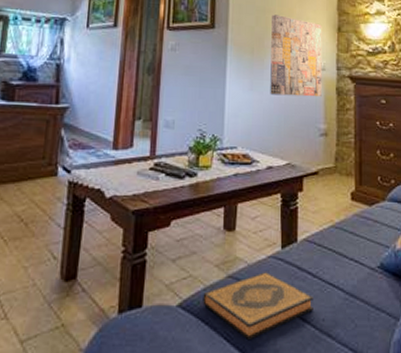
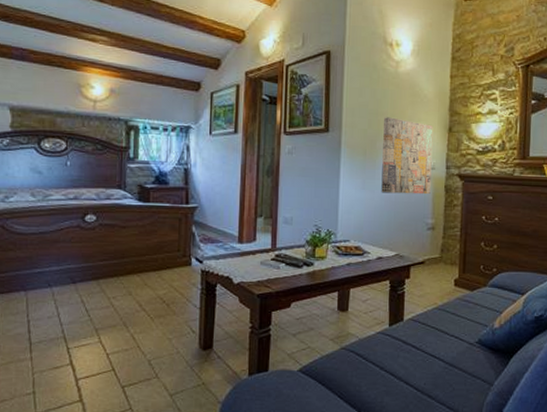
hardback book: present [203,272,313,341] -> none [320,345,417,399]

